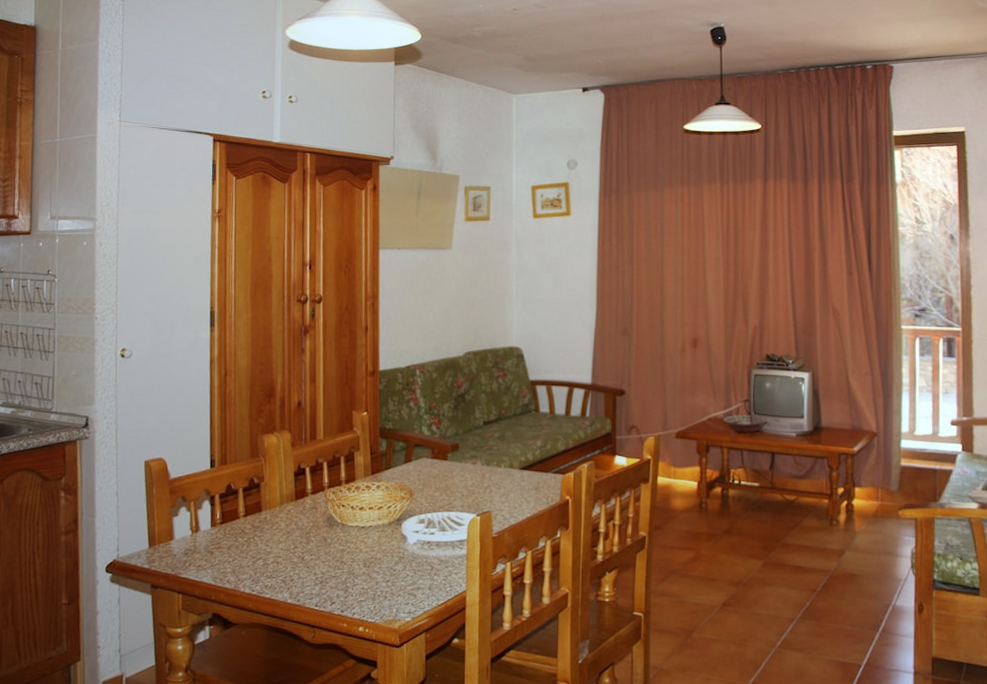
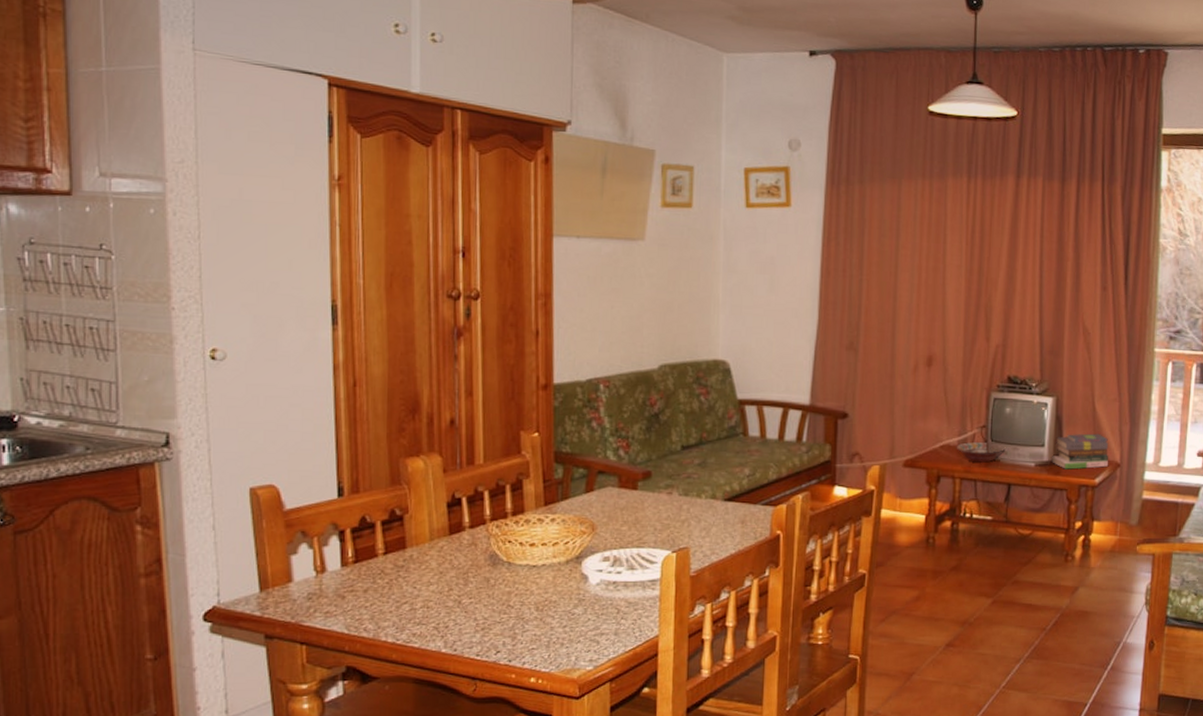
books: none [811,405,866,439] -> present [1052,433,1109,470]

